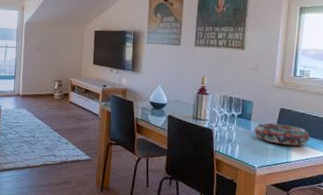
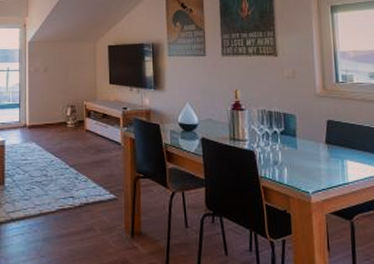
decorative bowl: present [254,122,310,146] -> none [302,138,366,164]

